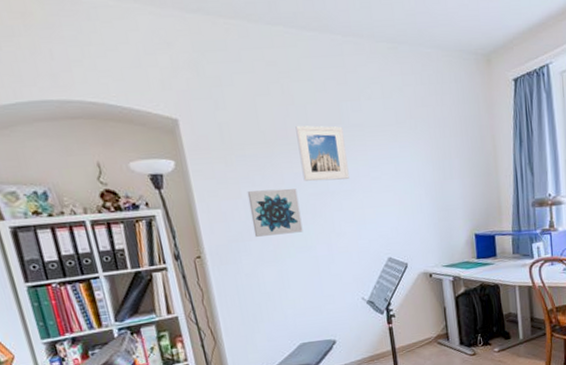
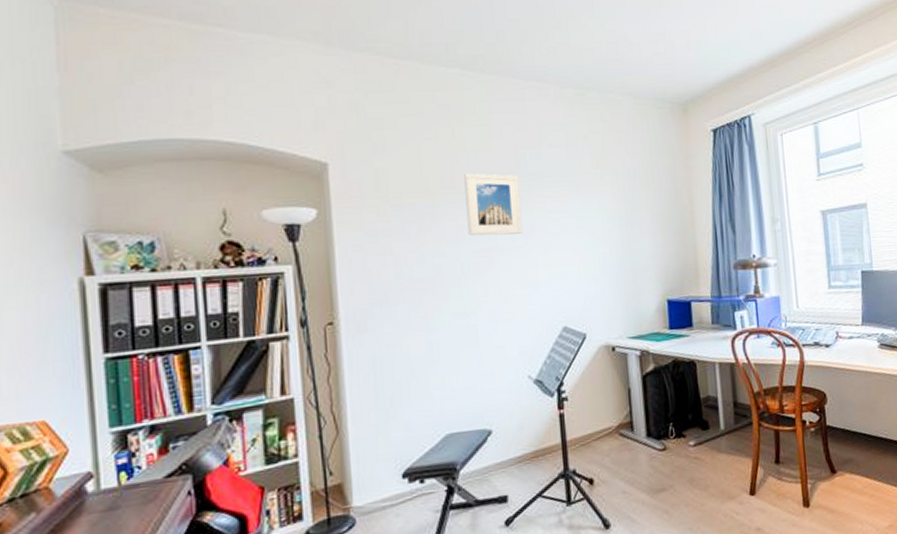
wall art: present [247,188,303,237] -> none [399,243,463,300]

